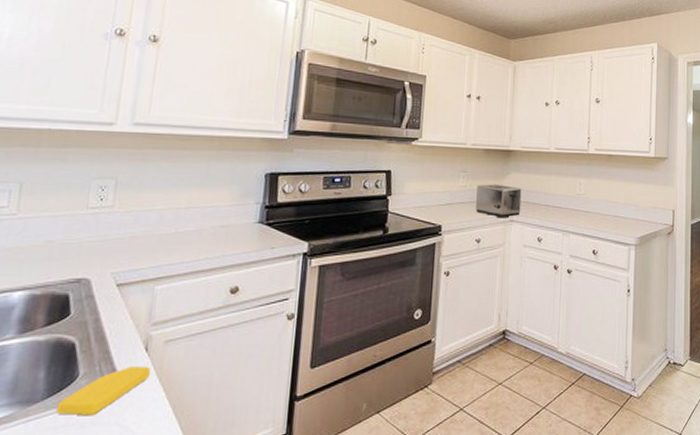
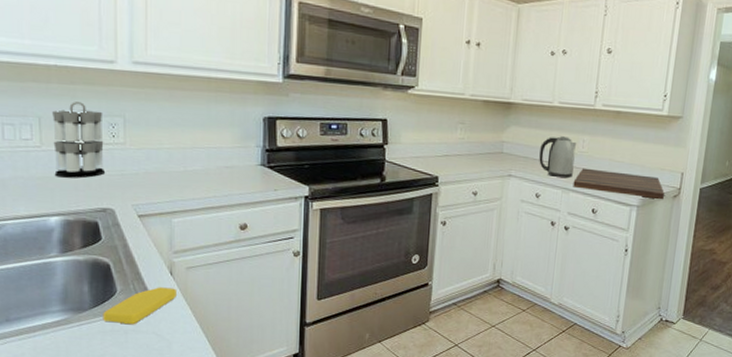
spice rack: none [27,165,94,248] -> present [52,102,106,179]
toaster: present [476,184,522,218] -> none [473,137,522,173]
kettle: none [539,180,574,221] -> present [539,136,577,179]
cutting board: none [573,210,659,238] -> present [573,168,664,200]

